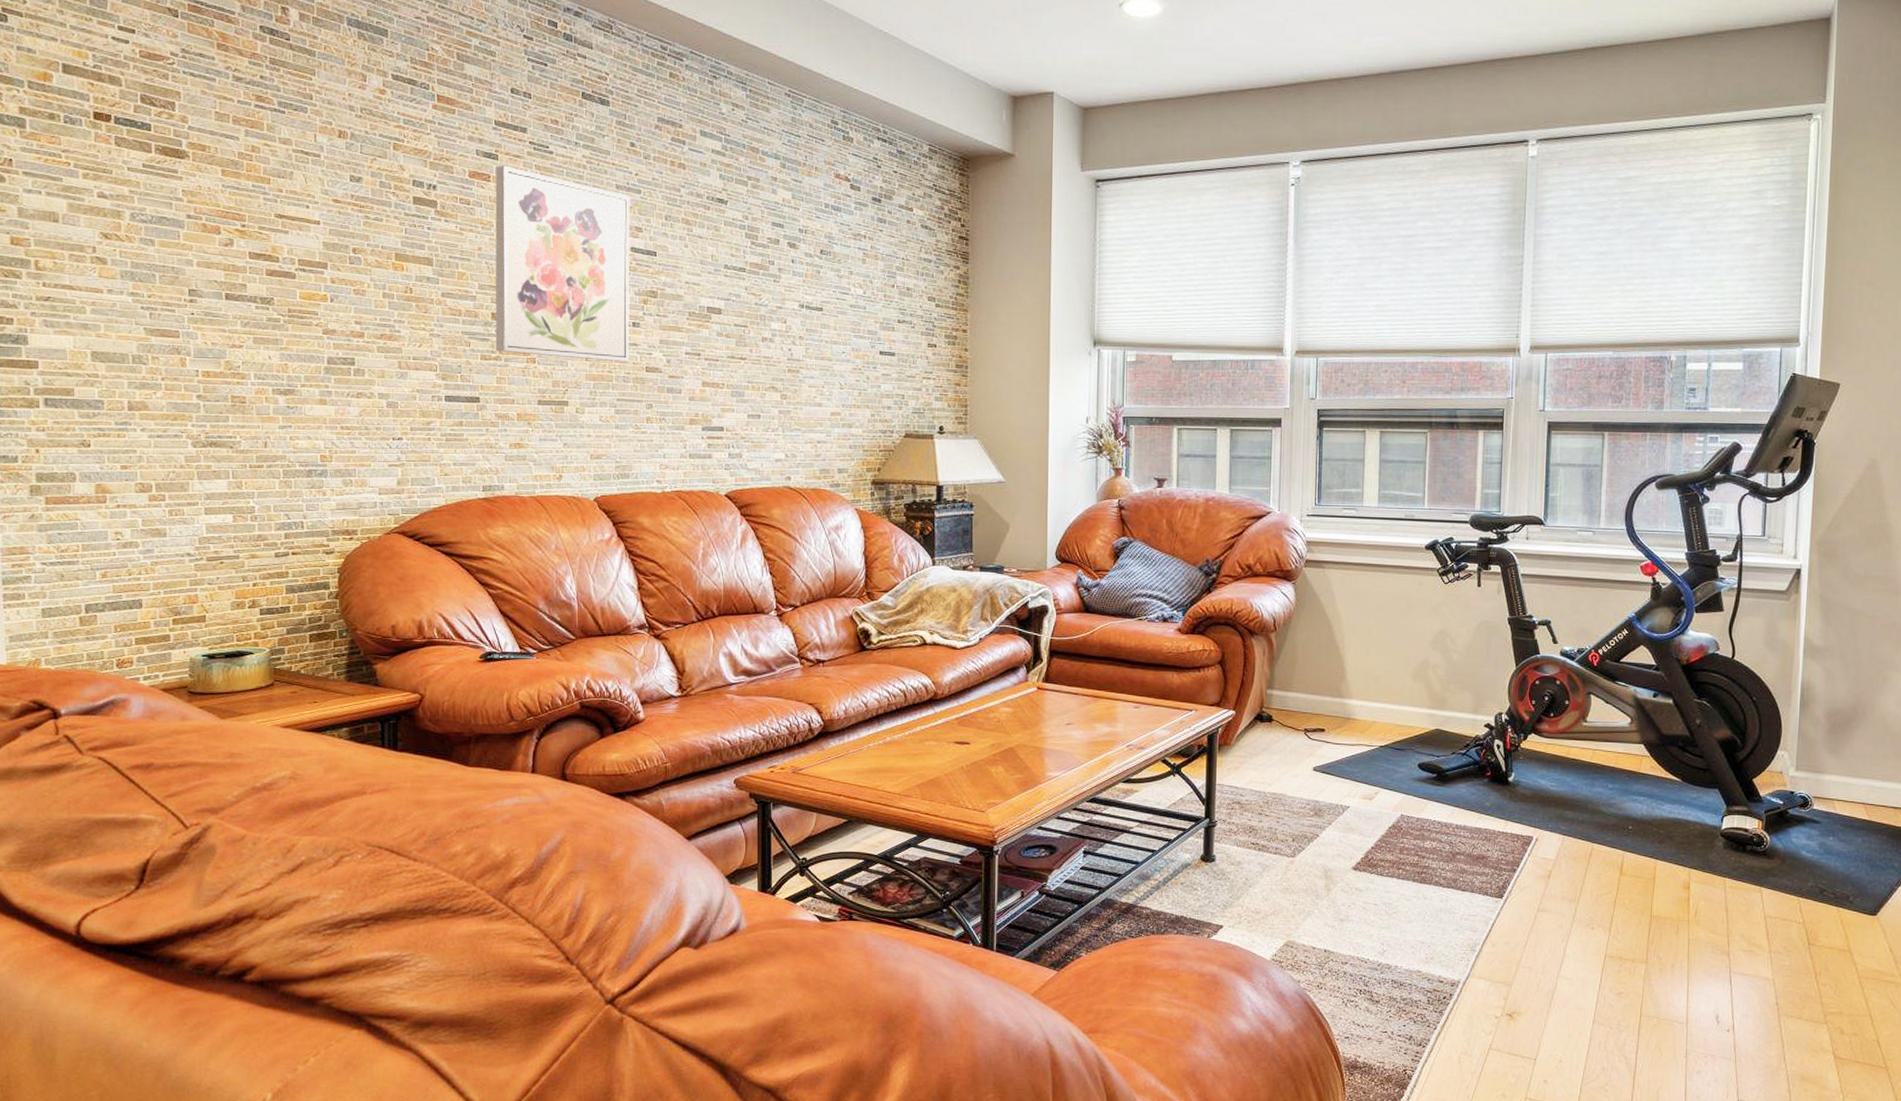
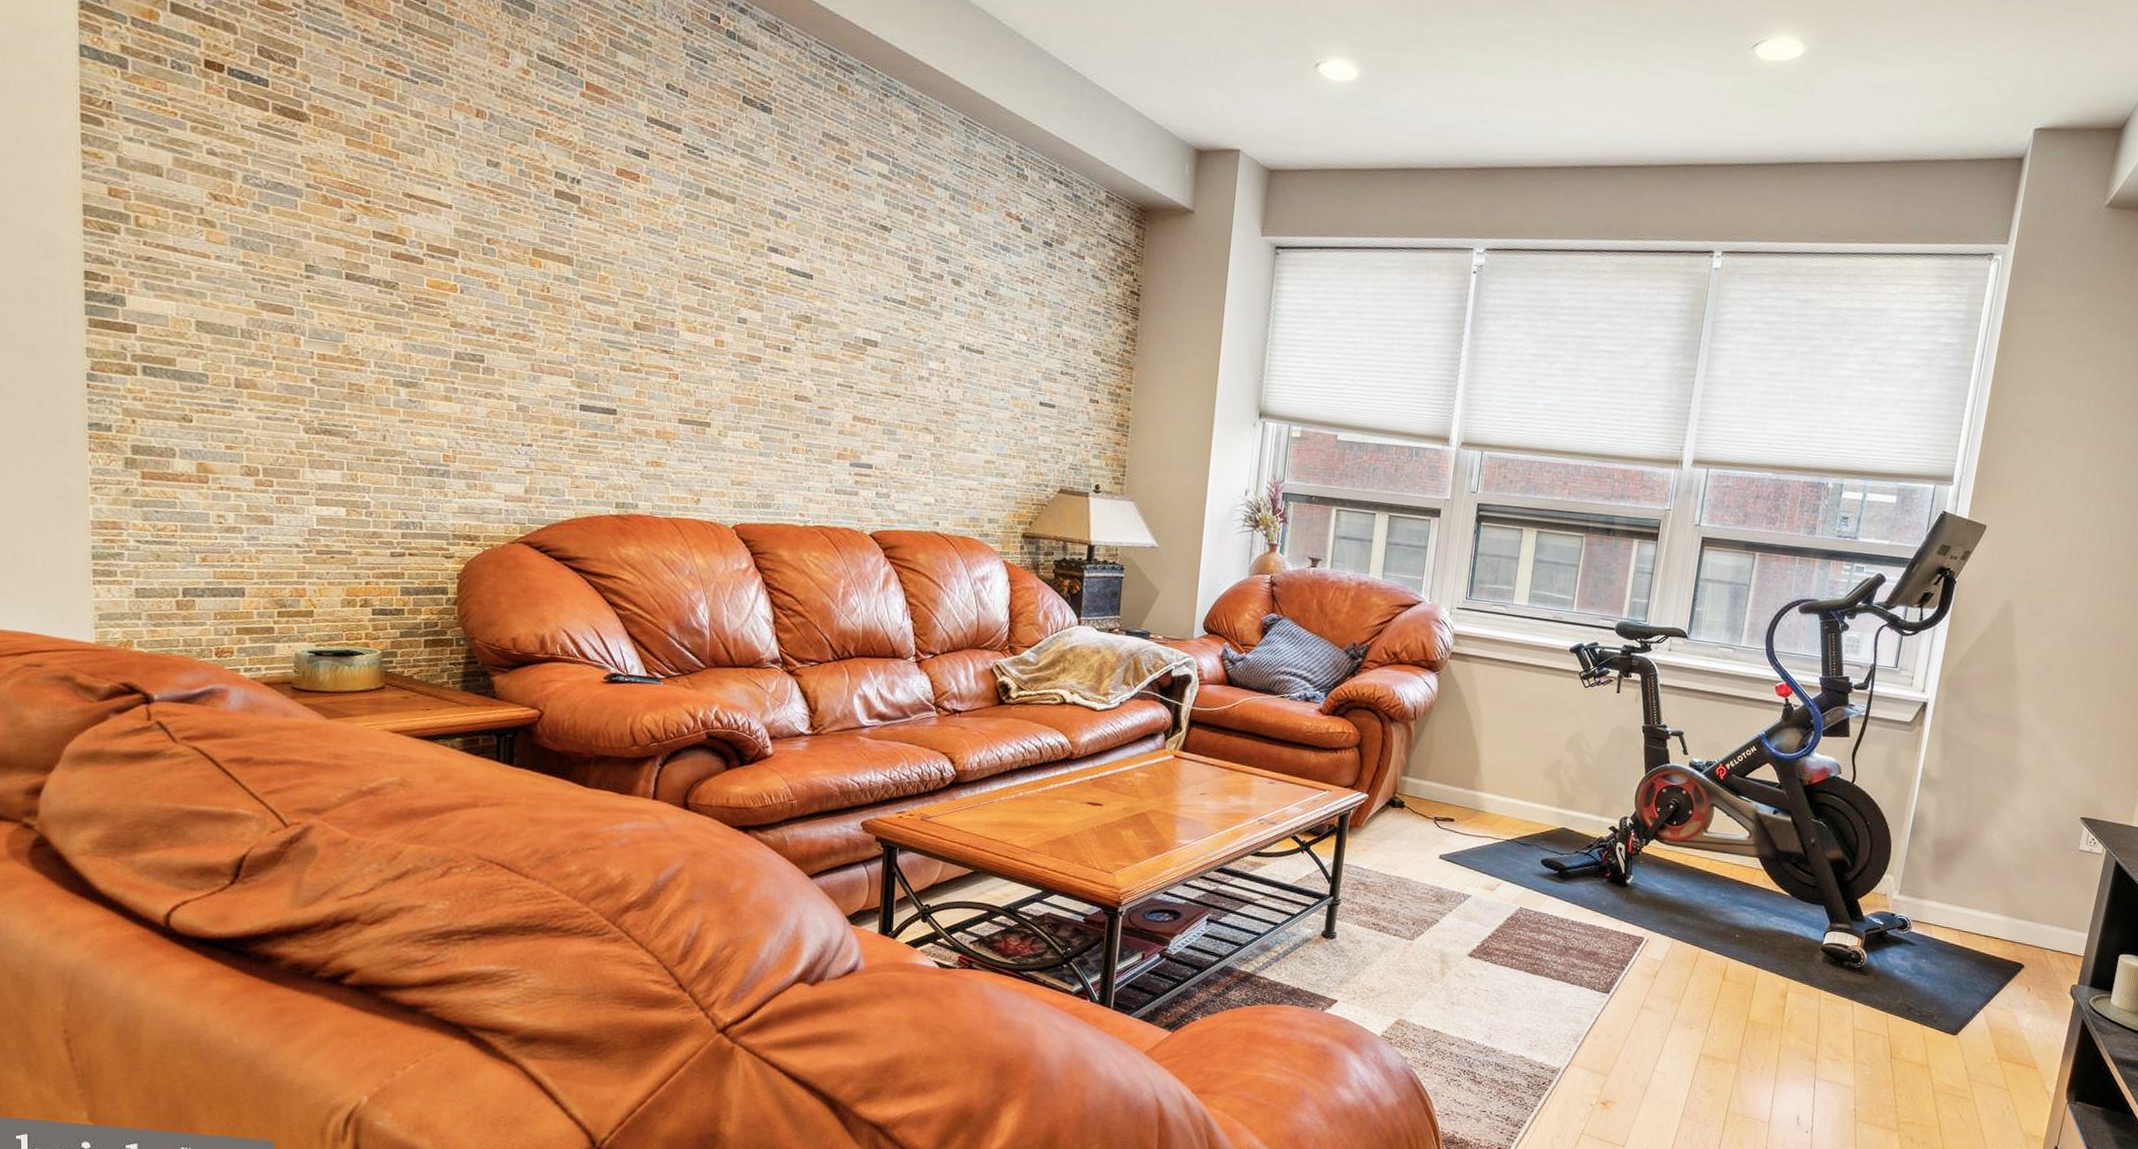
wall art: present [495,165,630,362] -> none [636,165,789,388]

